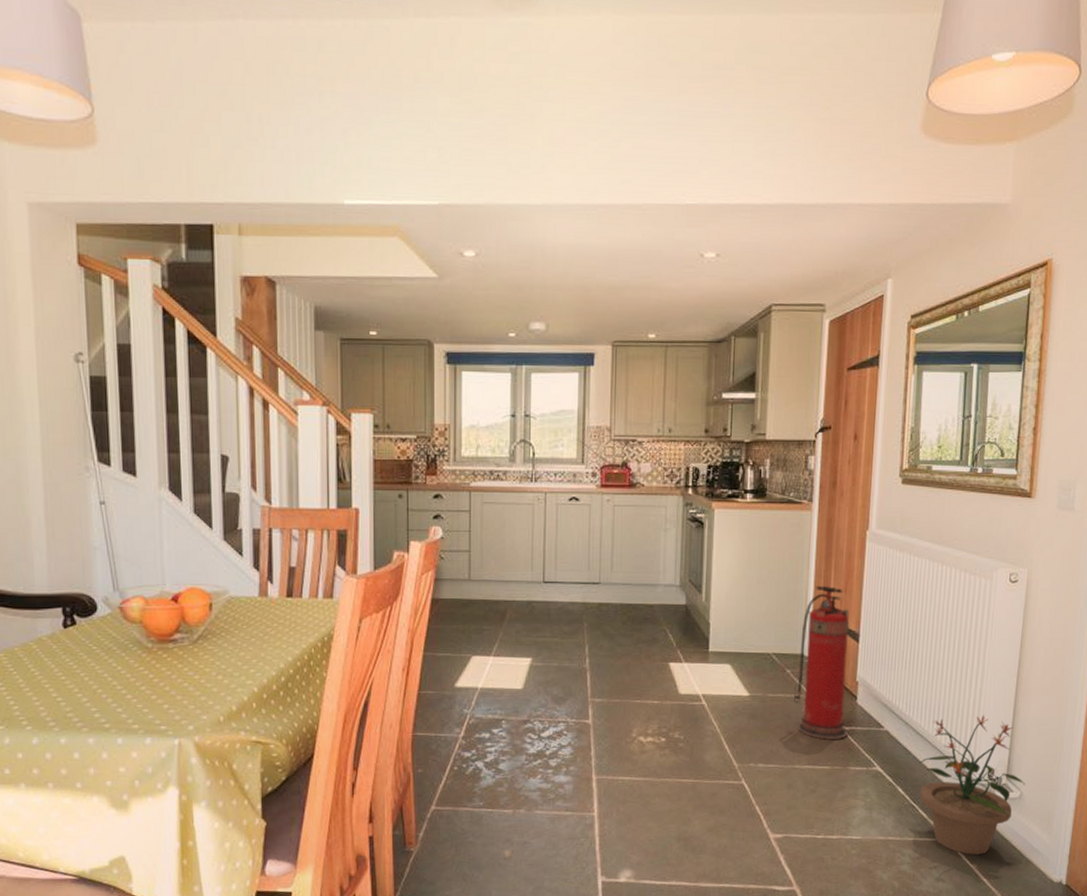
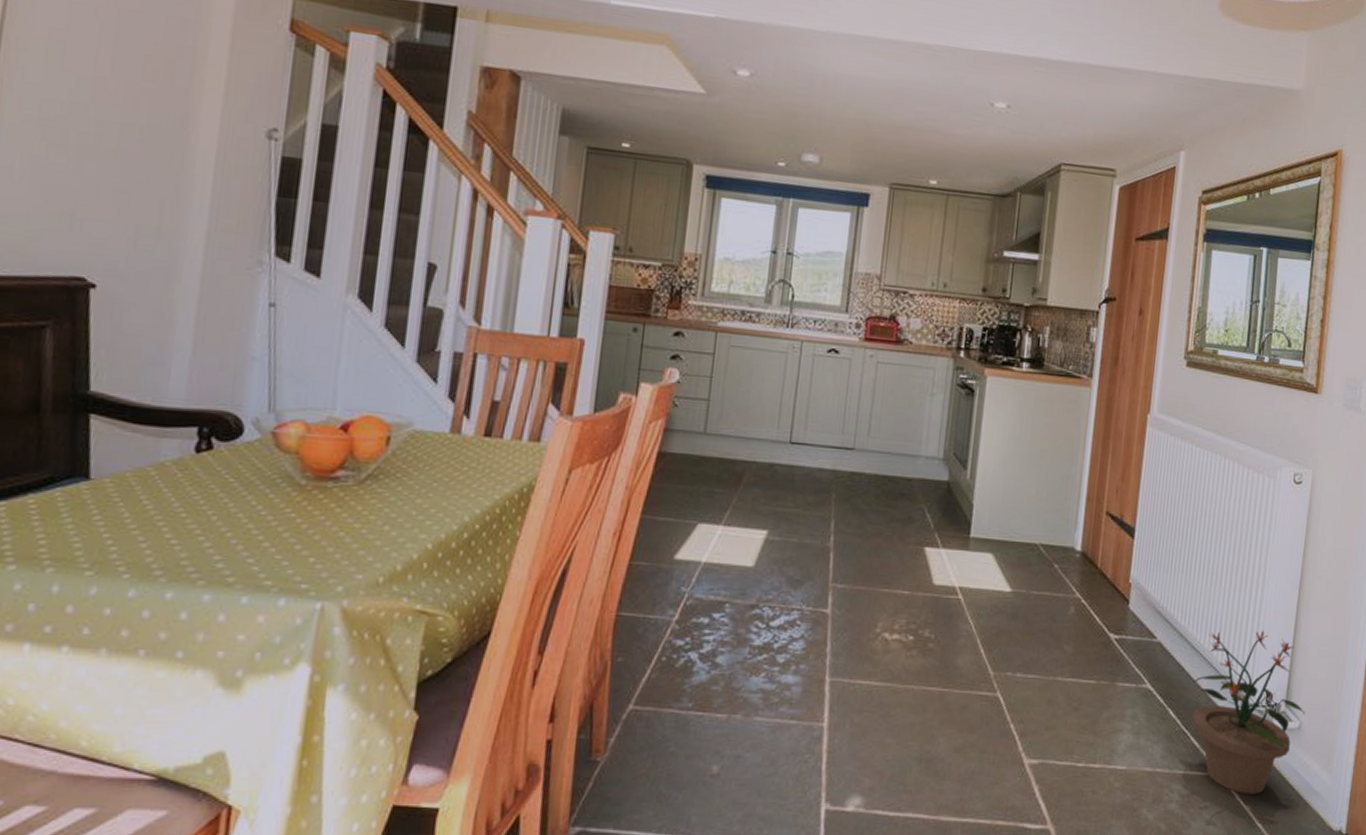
fire extinguisher: present [794,585,850,740] -> none [1060,470,1126,649]

